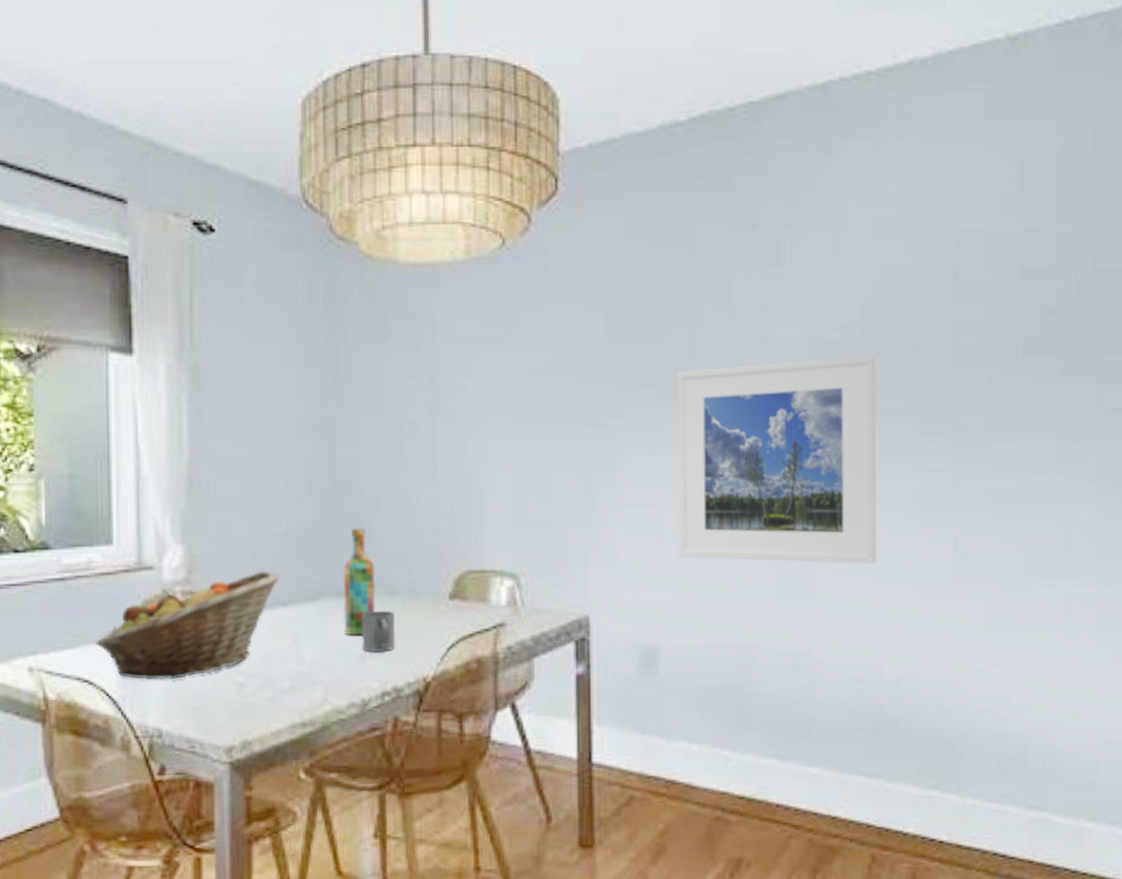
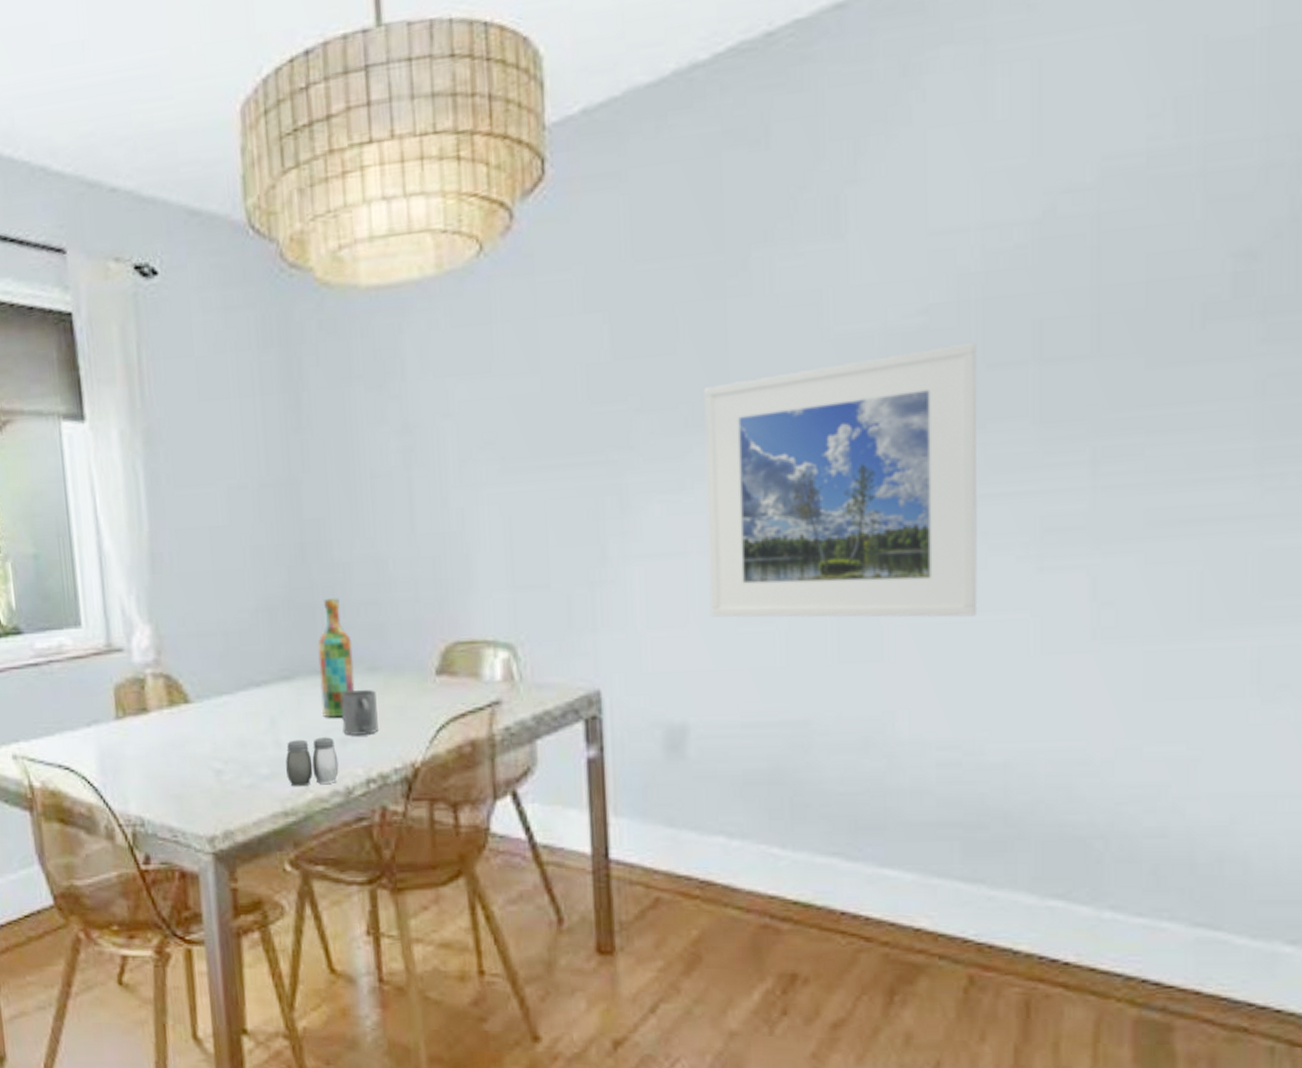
fruit basket: present [96,571,280,680] -> none [73,649,251,767]
salt and pepper shaker: none [307,653,356,699] -> present [286,737,339,787]

